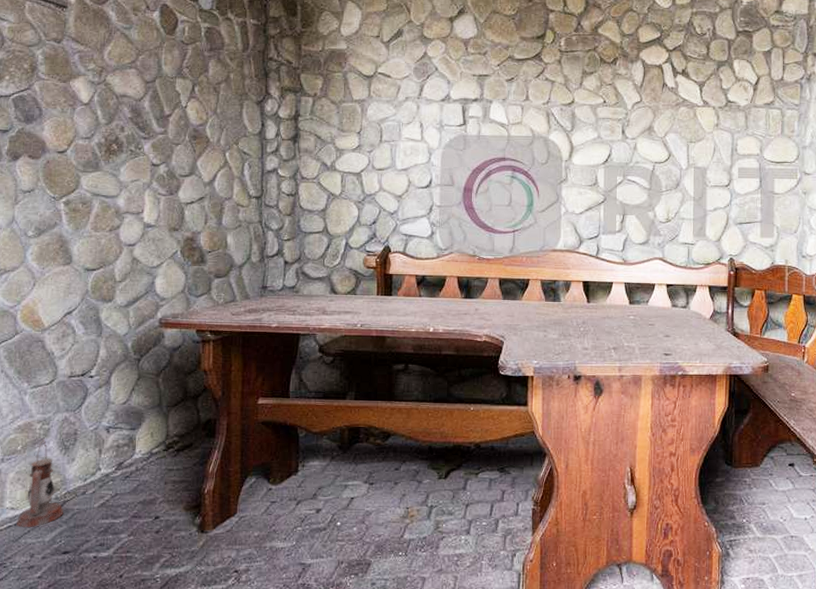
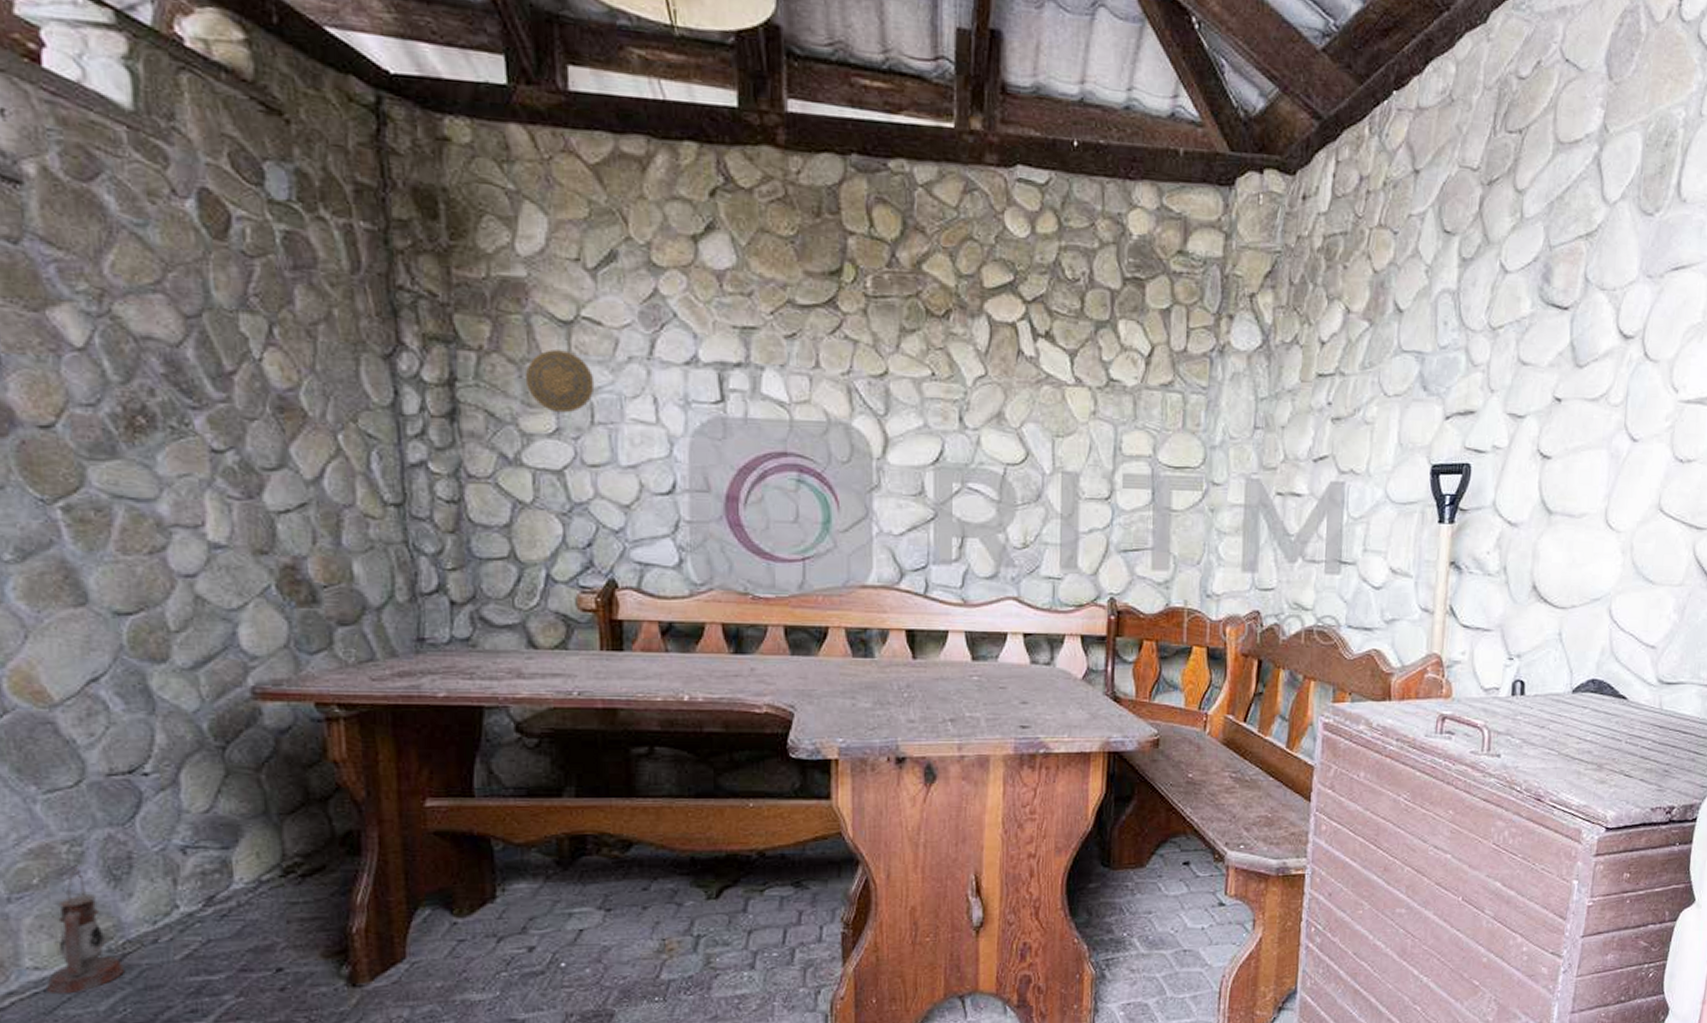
decorative plate: none [341,94,384,135] -> present [525,349,595,413]

